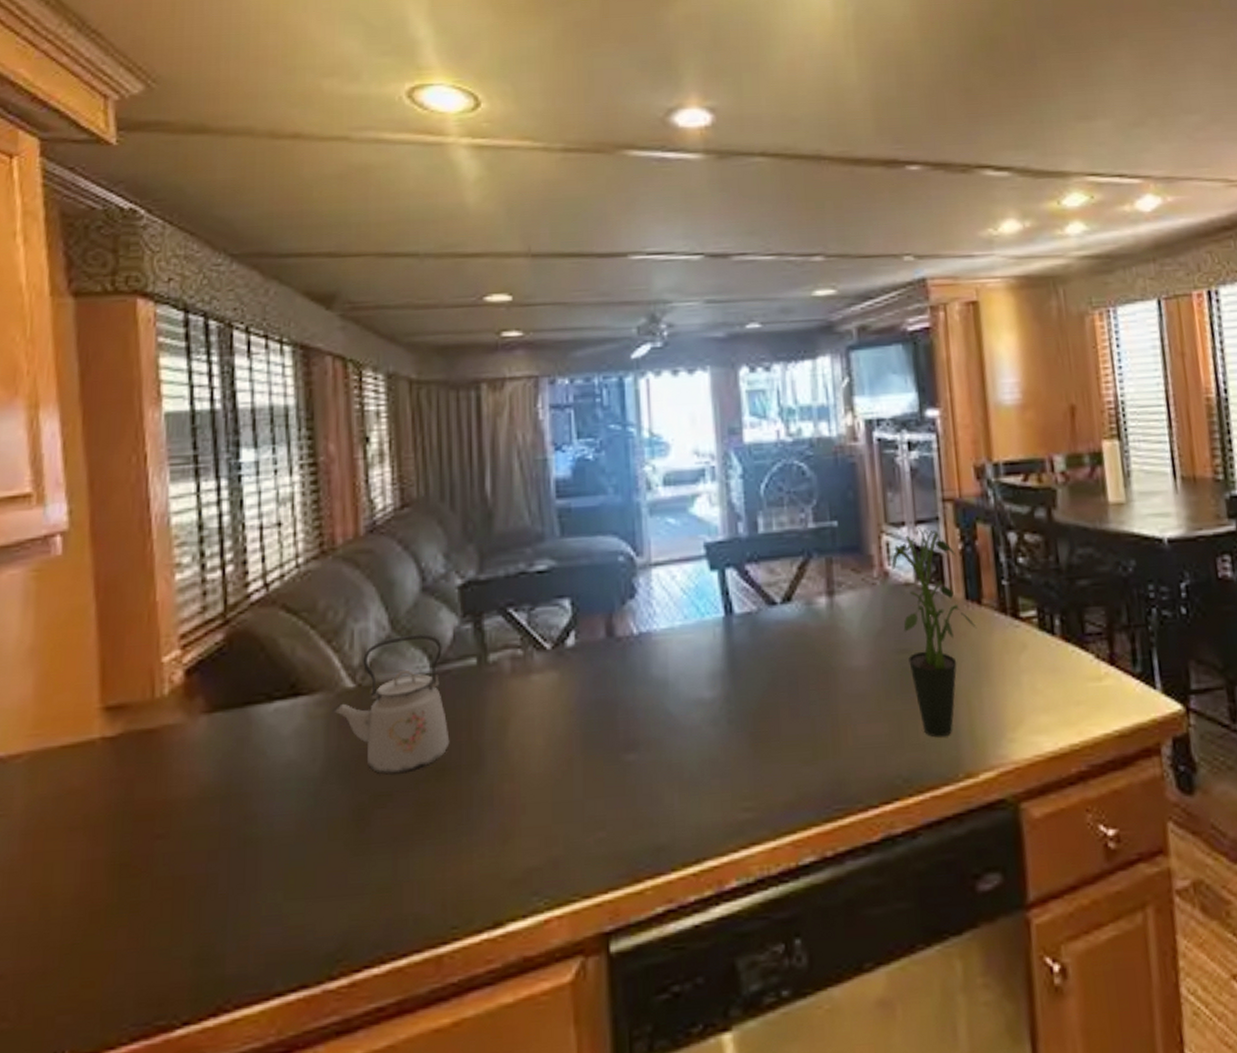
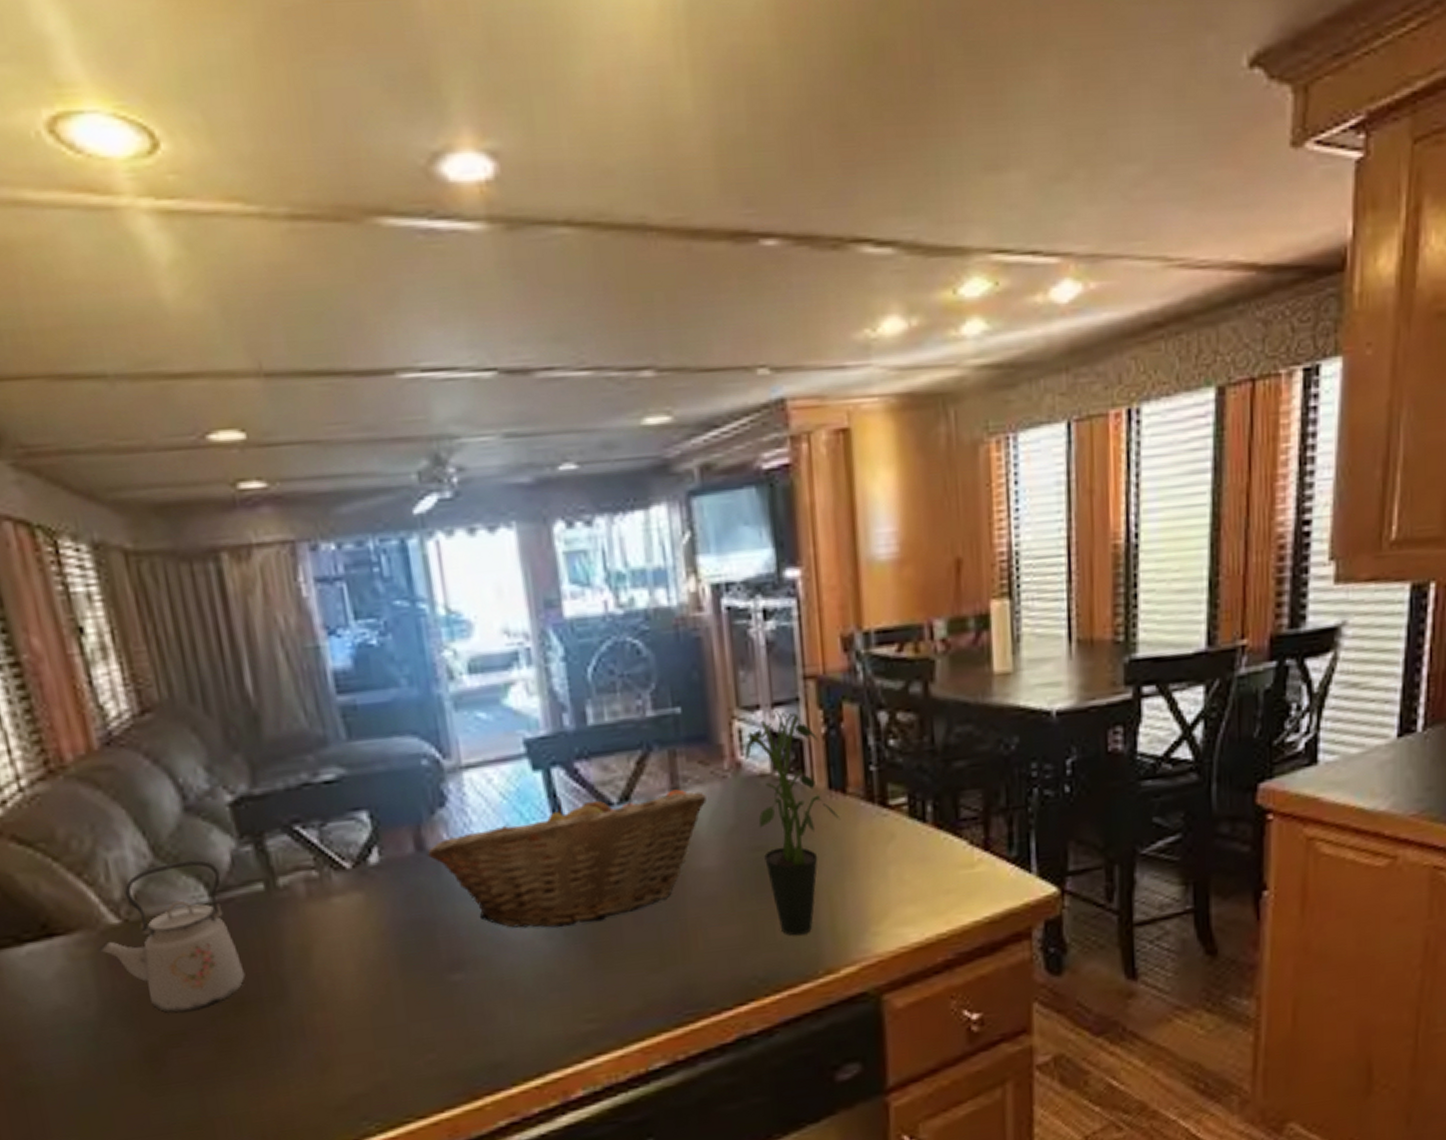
fruit basket: none [616,593,858,715] -> present [428,789,707,928]

